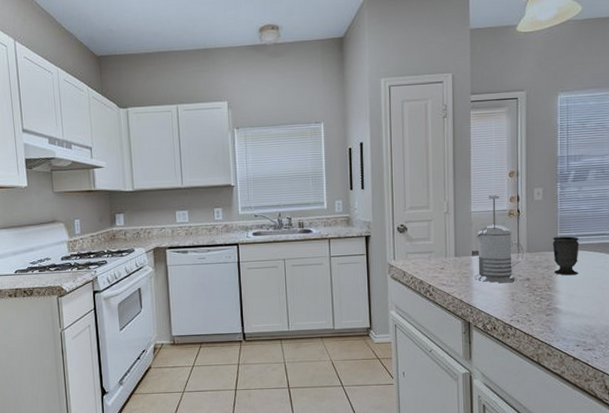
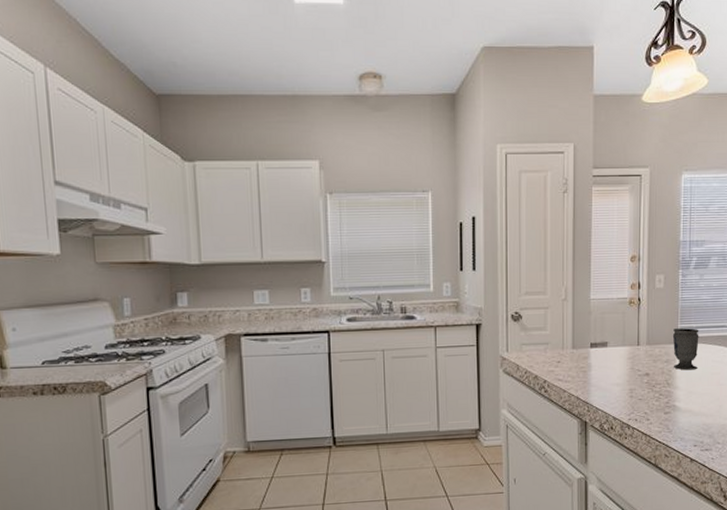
french press: present [475,195,524,283] -> none [593,281,644,378]

